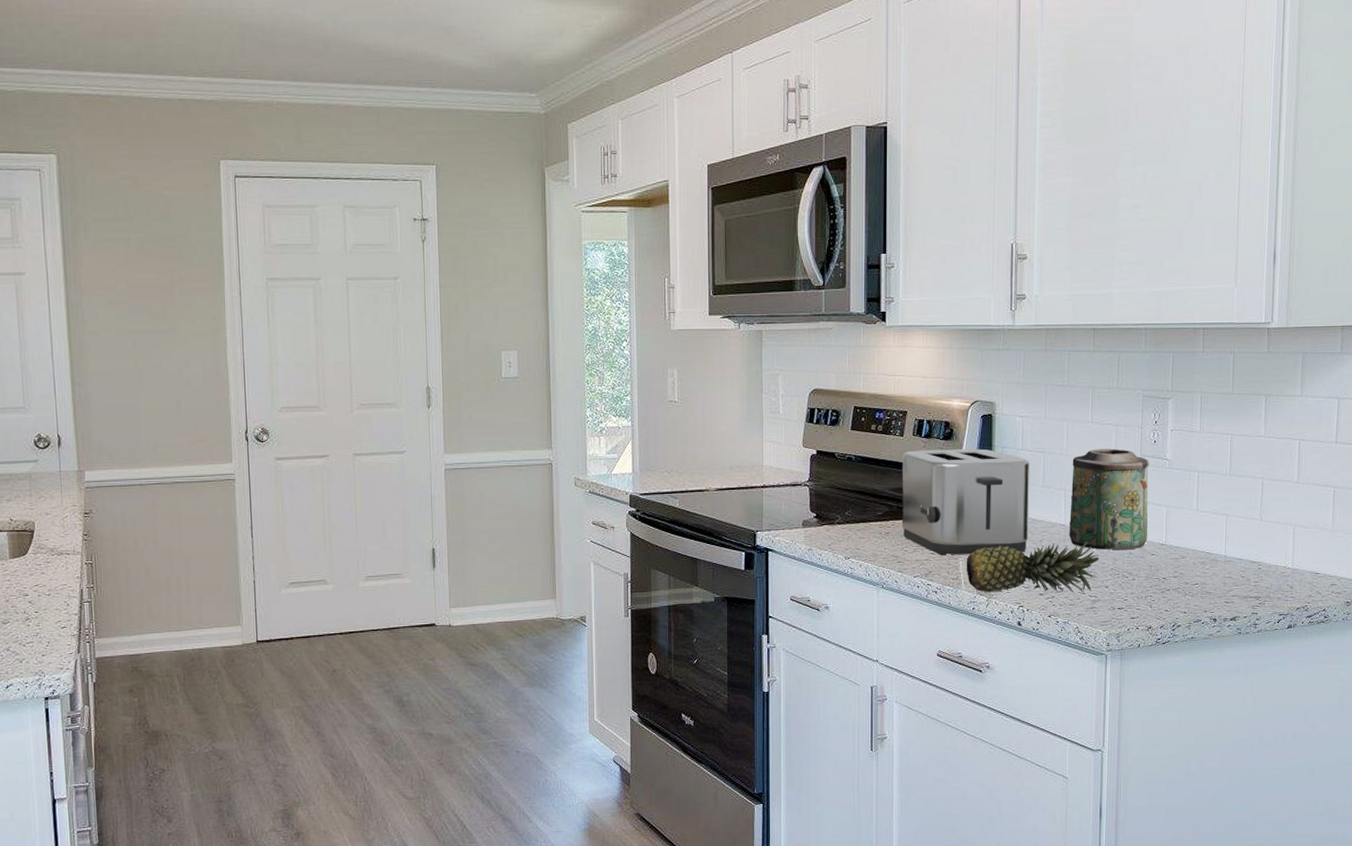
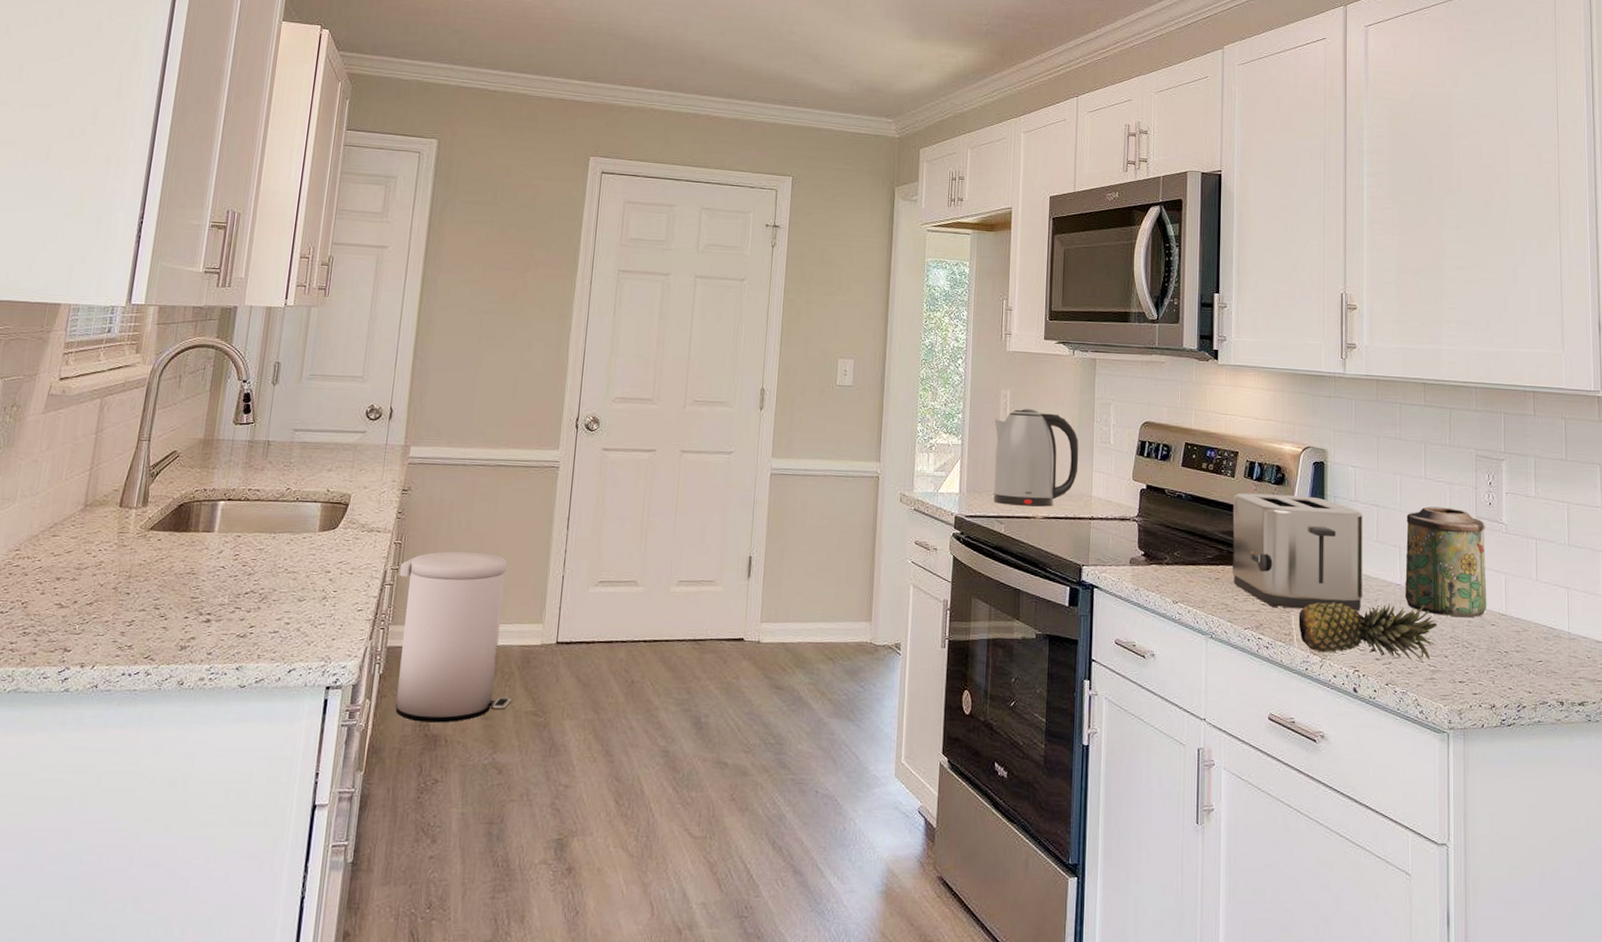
pedal bin: none [95,565,222,721] -> present [394,551,512,723]
kettle: none [663,385,749,481] -> present [993,408,1079,507]

